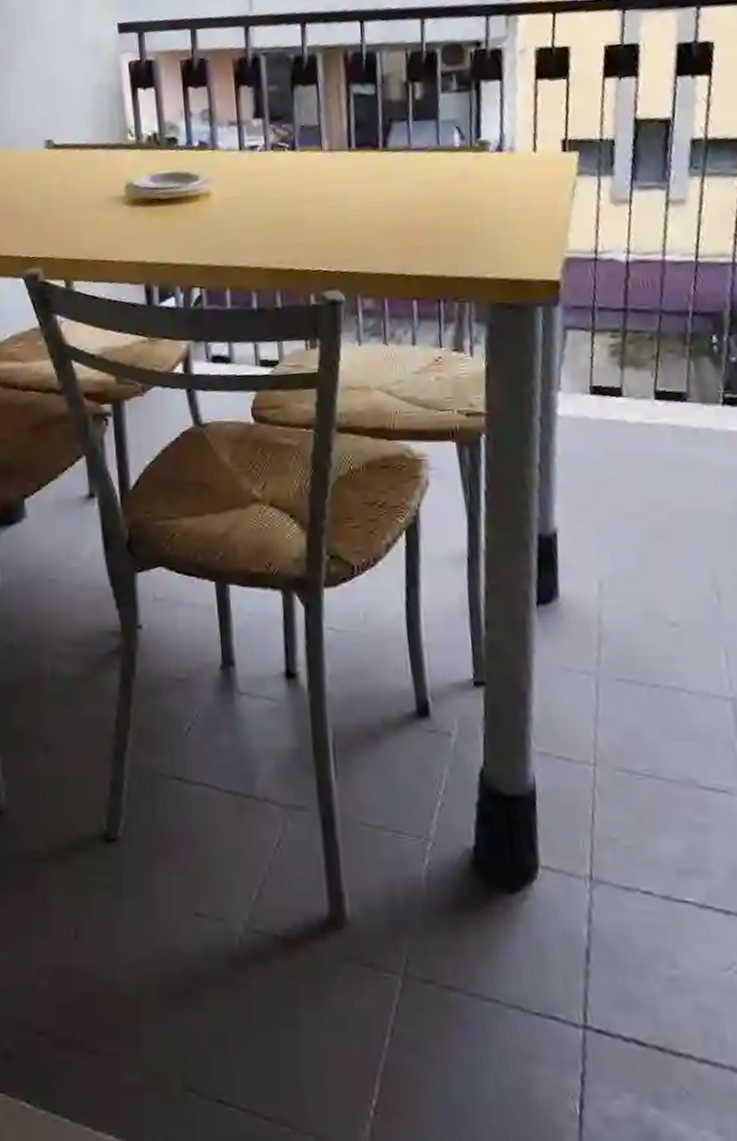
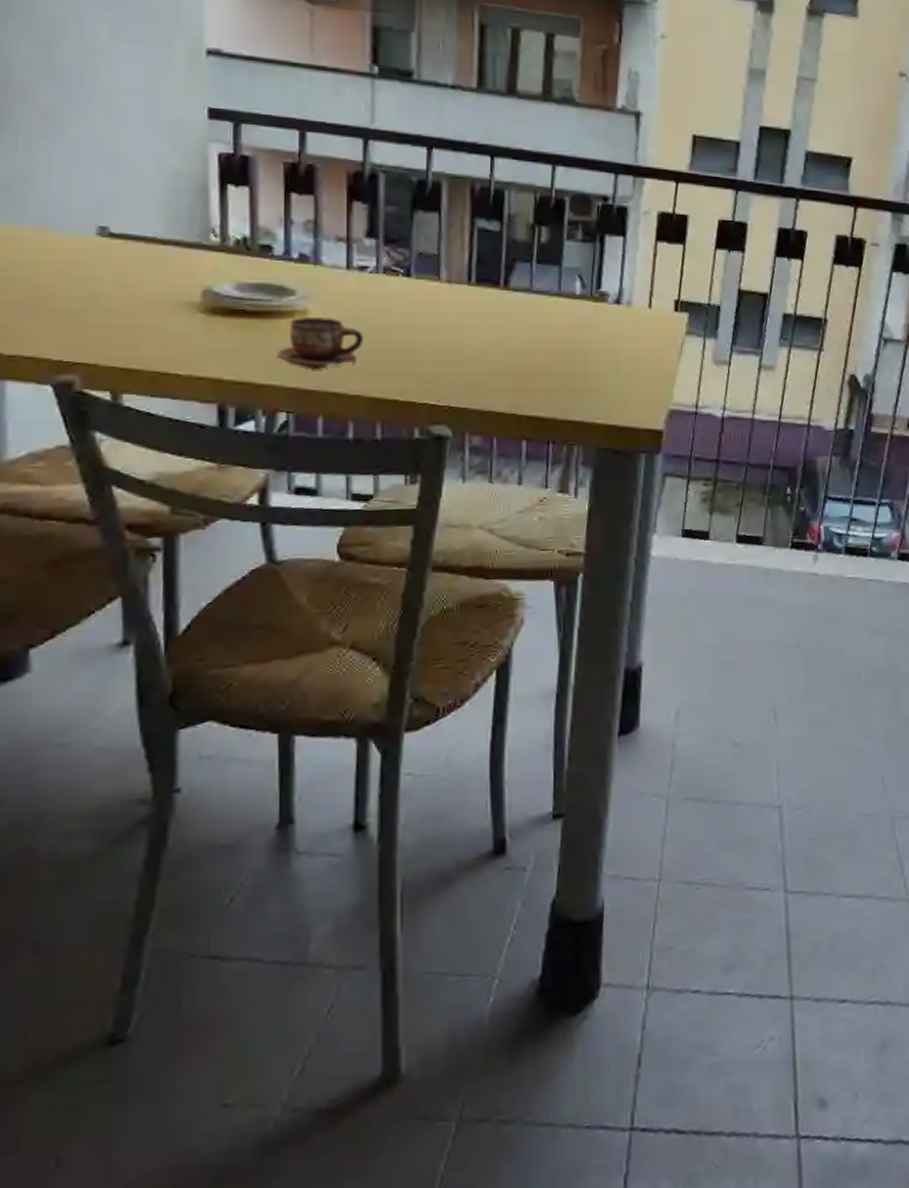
cup: none [187,197,259,246] -> present [276,318,363,368]

